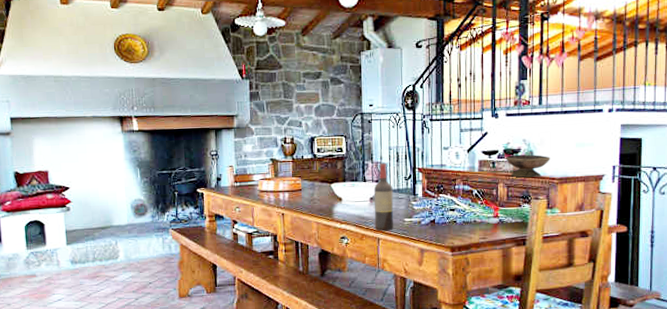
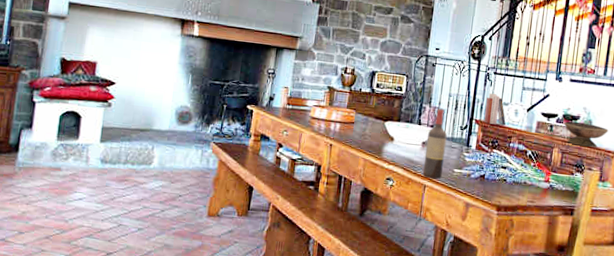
books: none [426,140,448,171] -> present [484,93,506,126]

